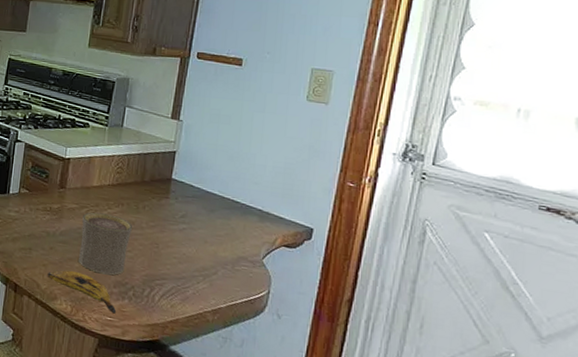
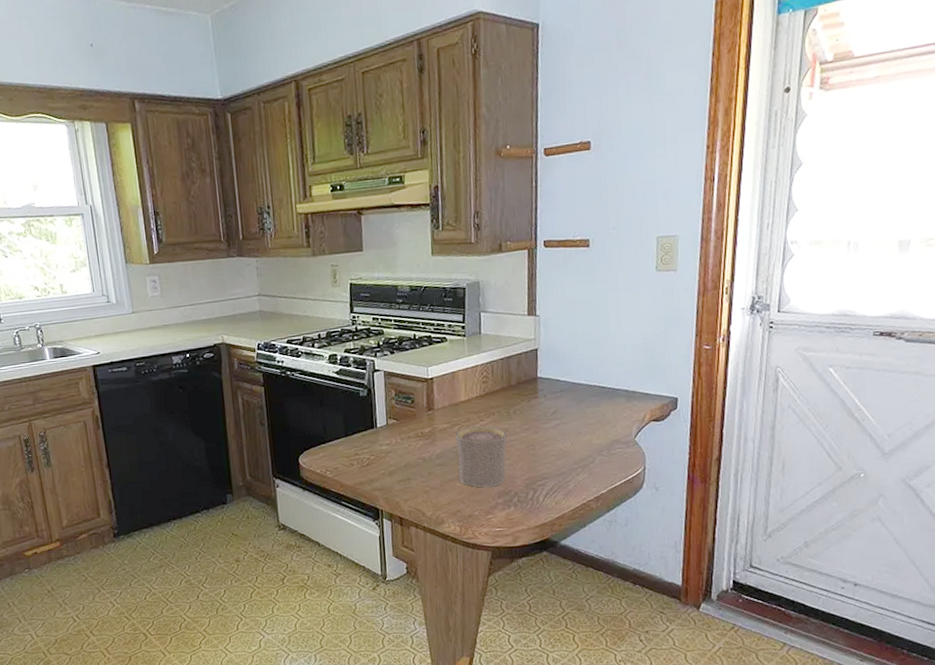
banana: present [47,270,116,314] -> none [431,491,504,524]

